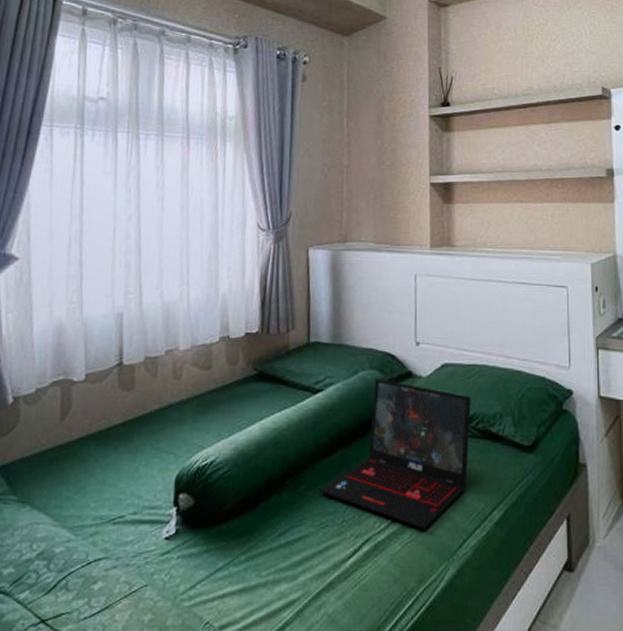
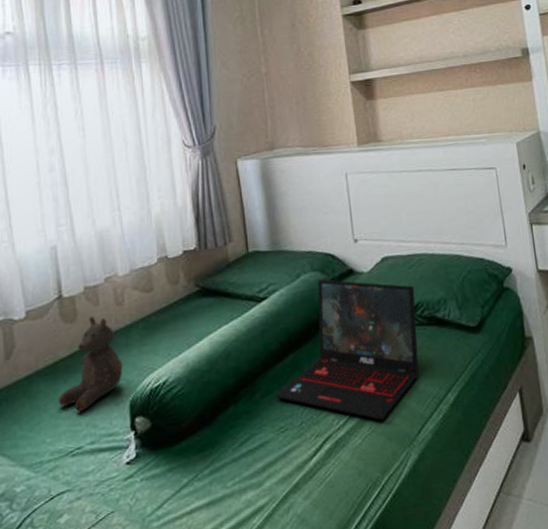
stuffed bear: none [107,386,174,480] -> present [59,315,123,412]

